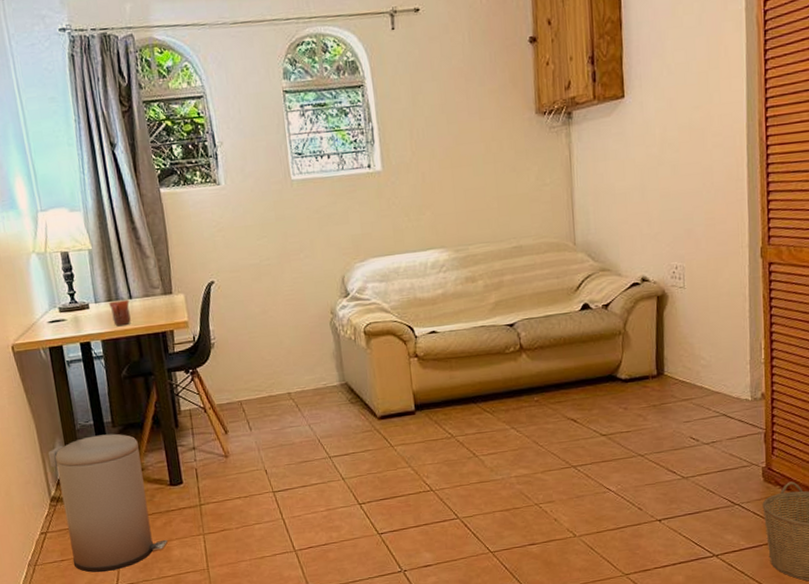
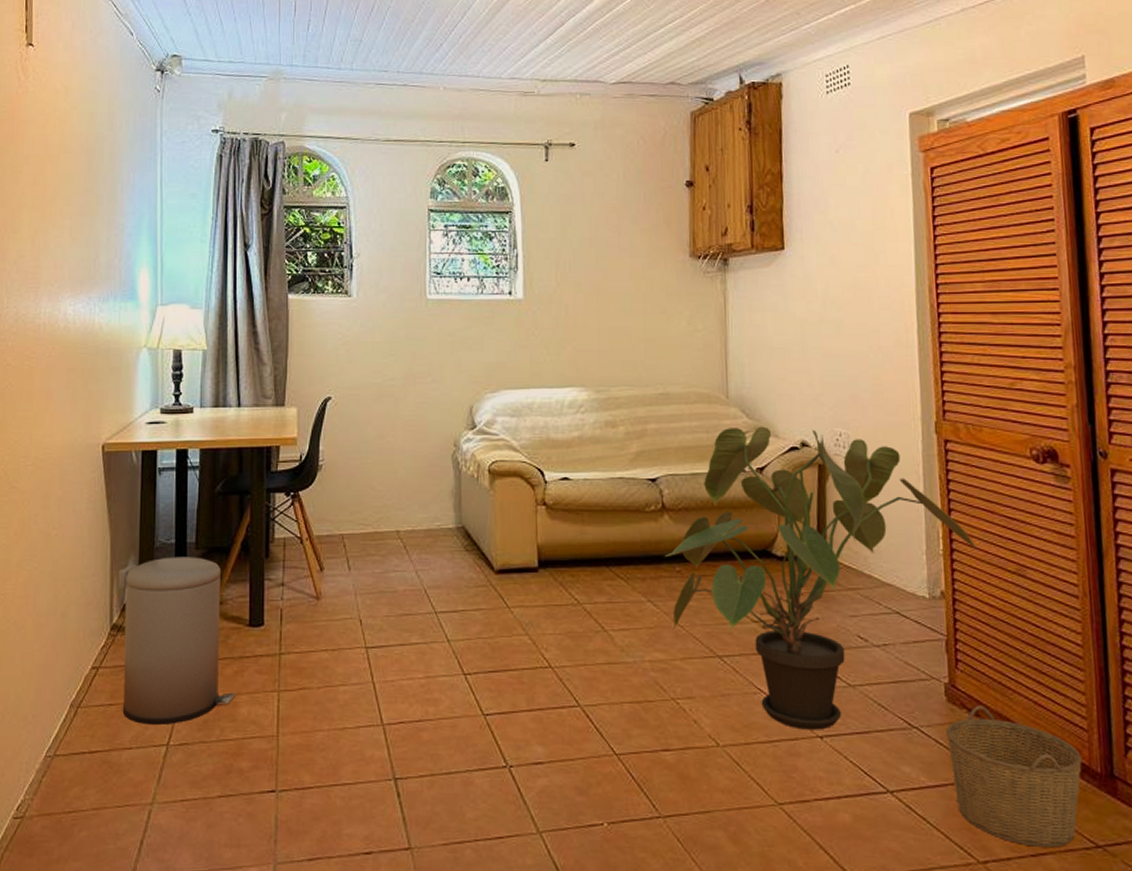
mug: present [108,298,132,327] -> none [214,406,237,436]
house plant: none [525,266,795,516] -> present [665,426,978,730]

